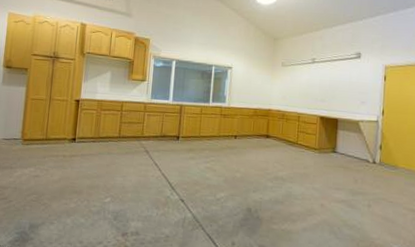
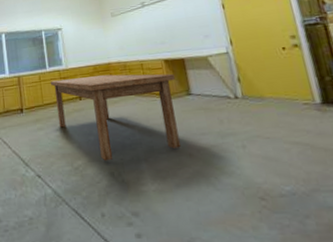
dining table: none [210,116,326,198] -> present [50,73,181,161]

